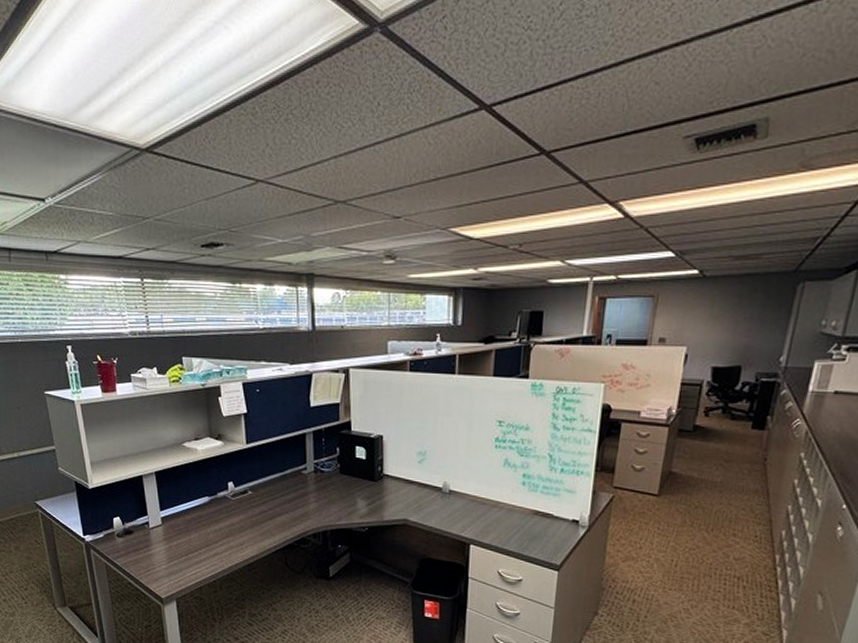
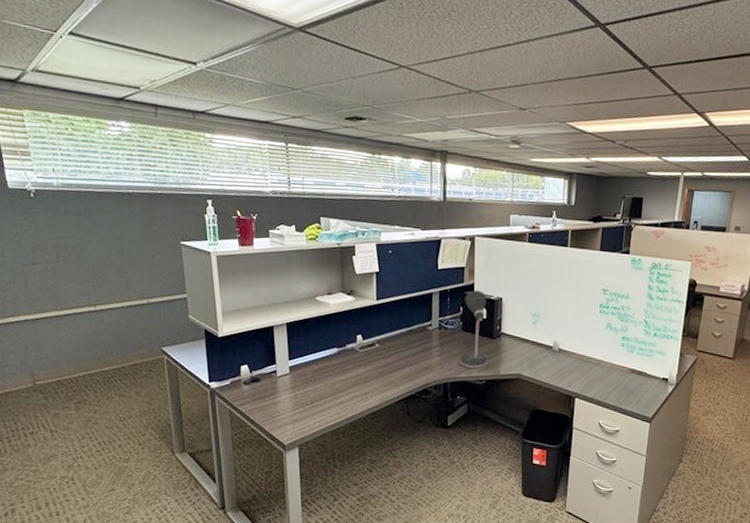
desk lamp: none [338,428,370,514] -> present [458,290,488,368]

